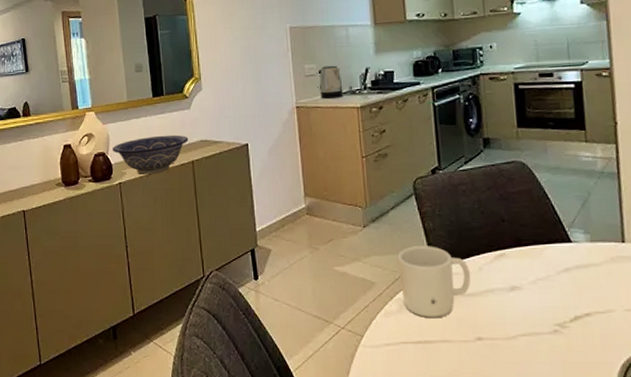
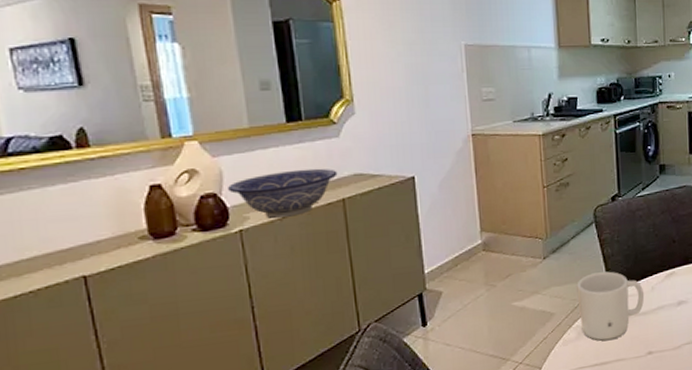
kettle: present [316,65,344,100] -> none [495,89,525,127]

